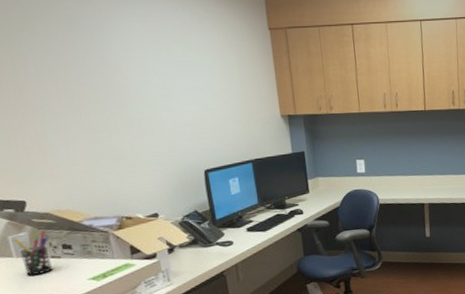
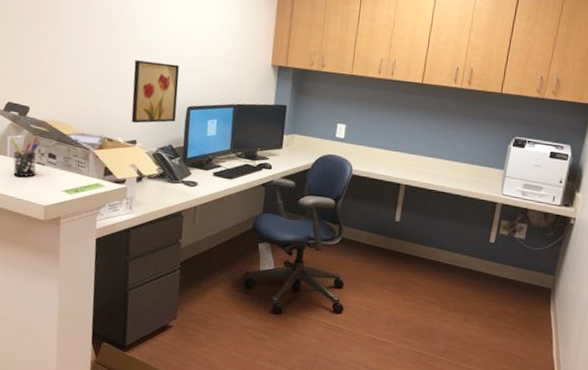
wall art: none [135,130,196,197] -> present [131,60,179,124]

